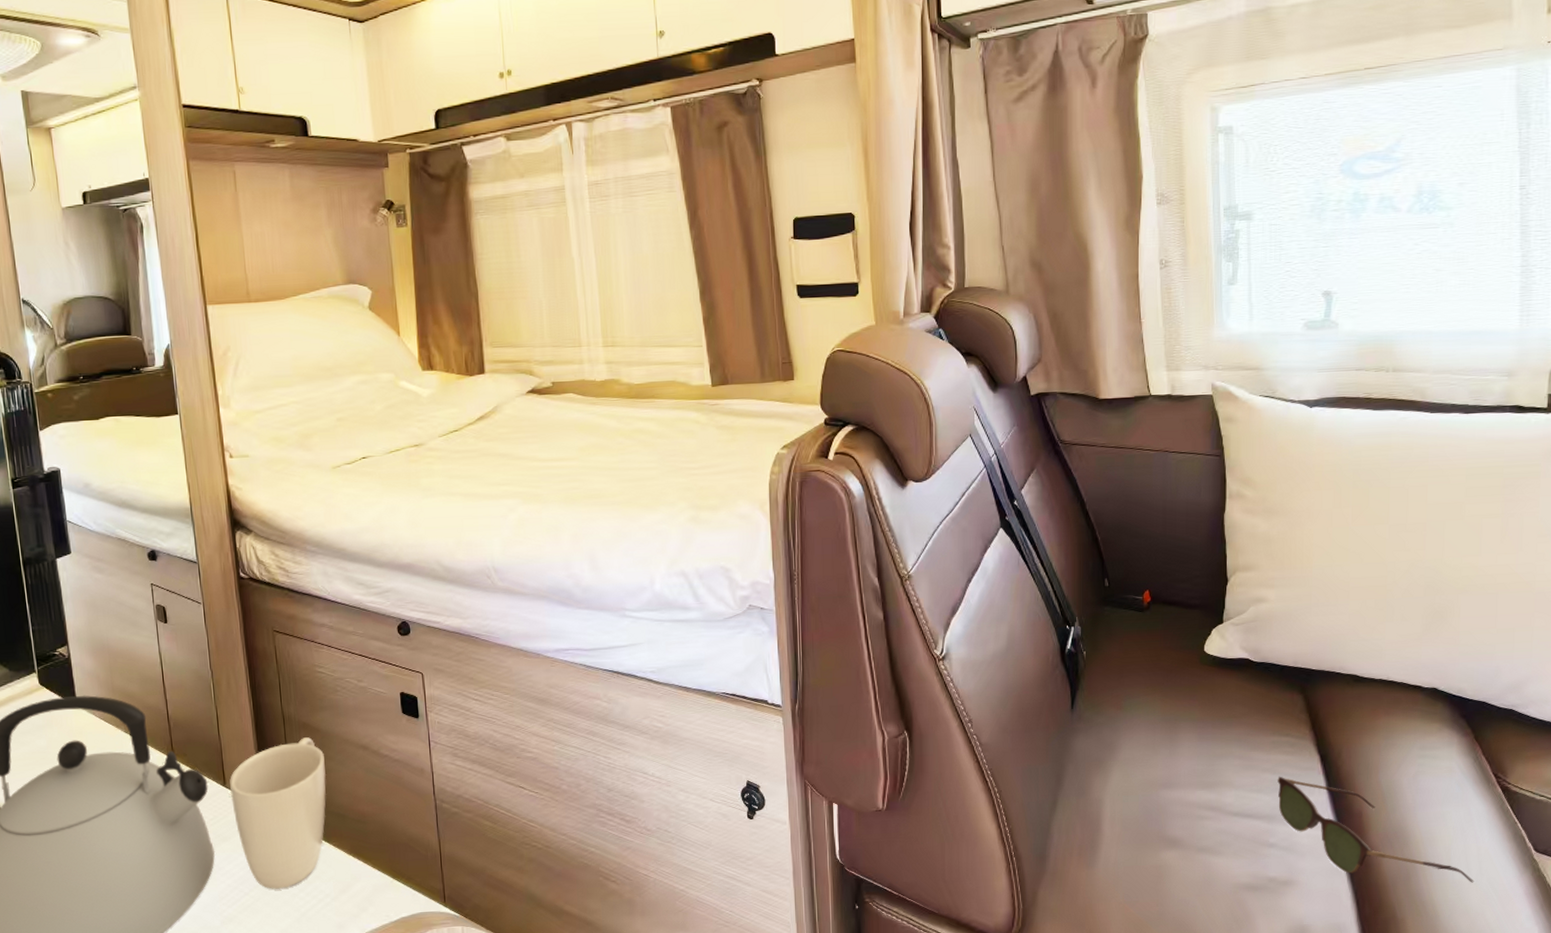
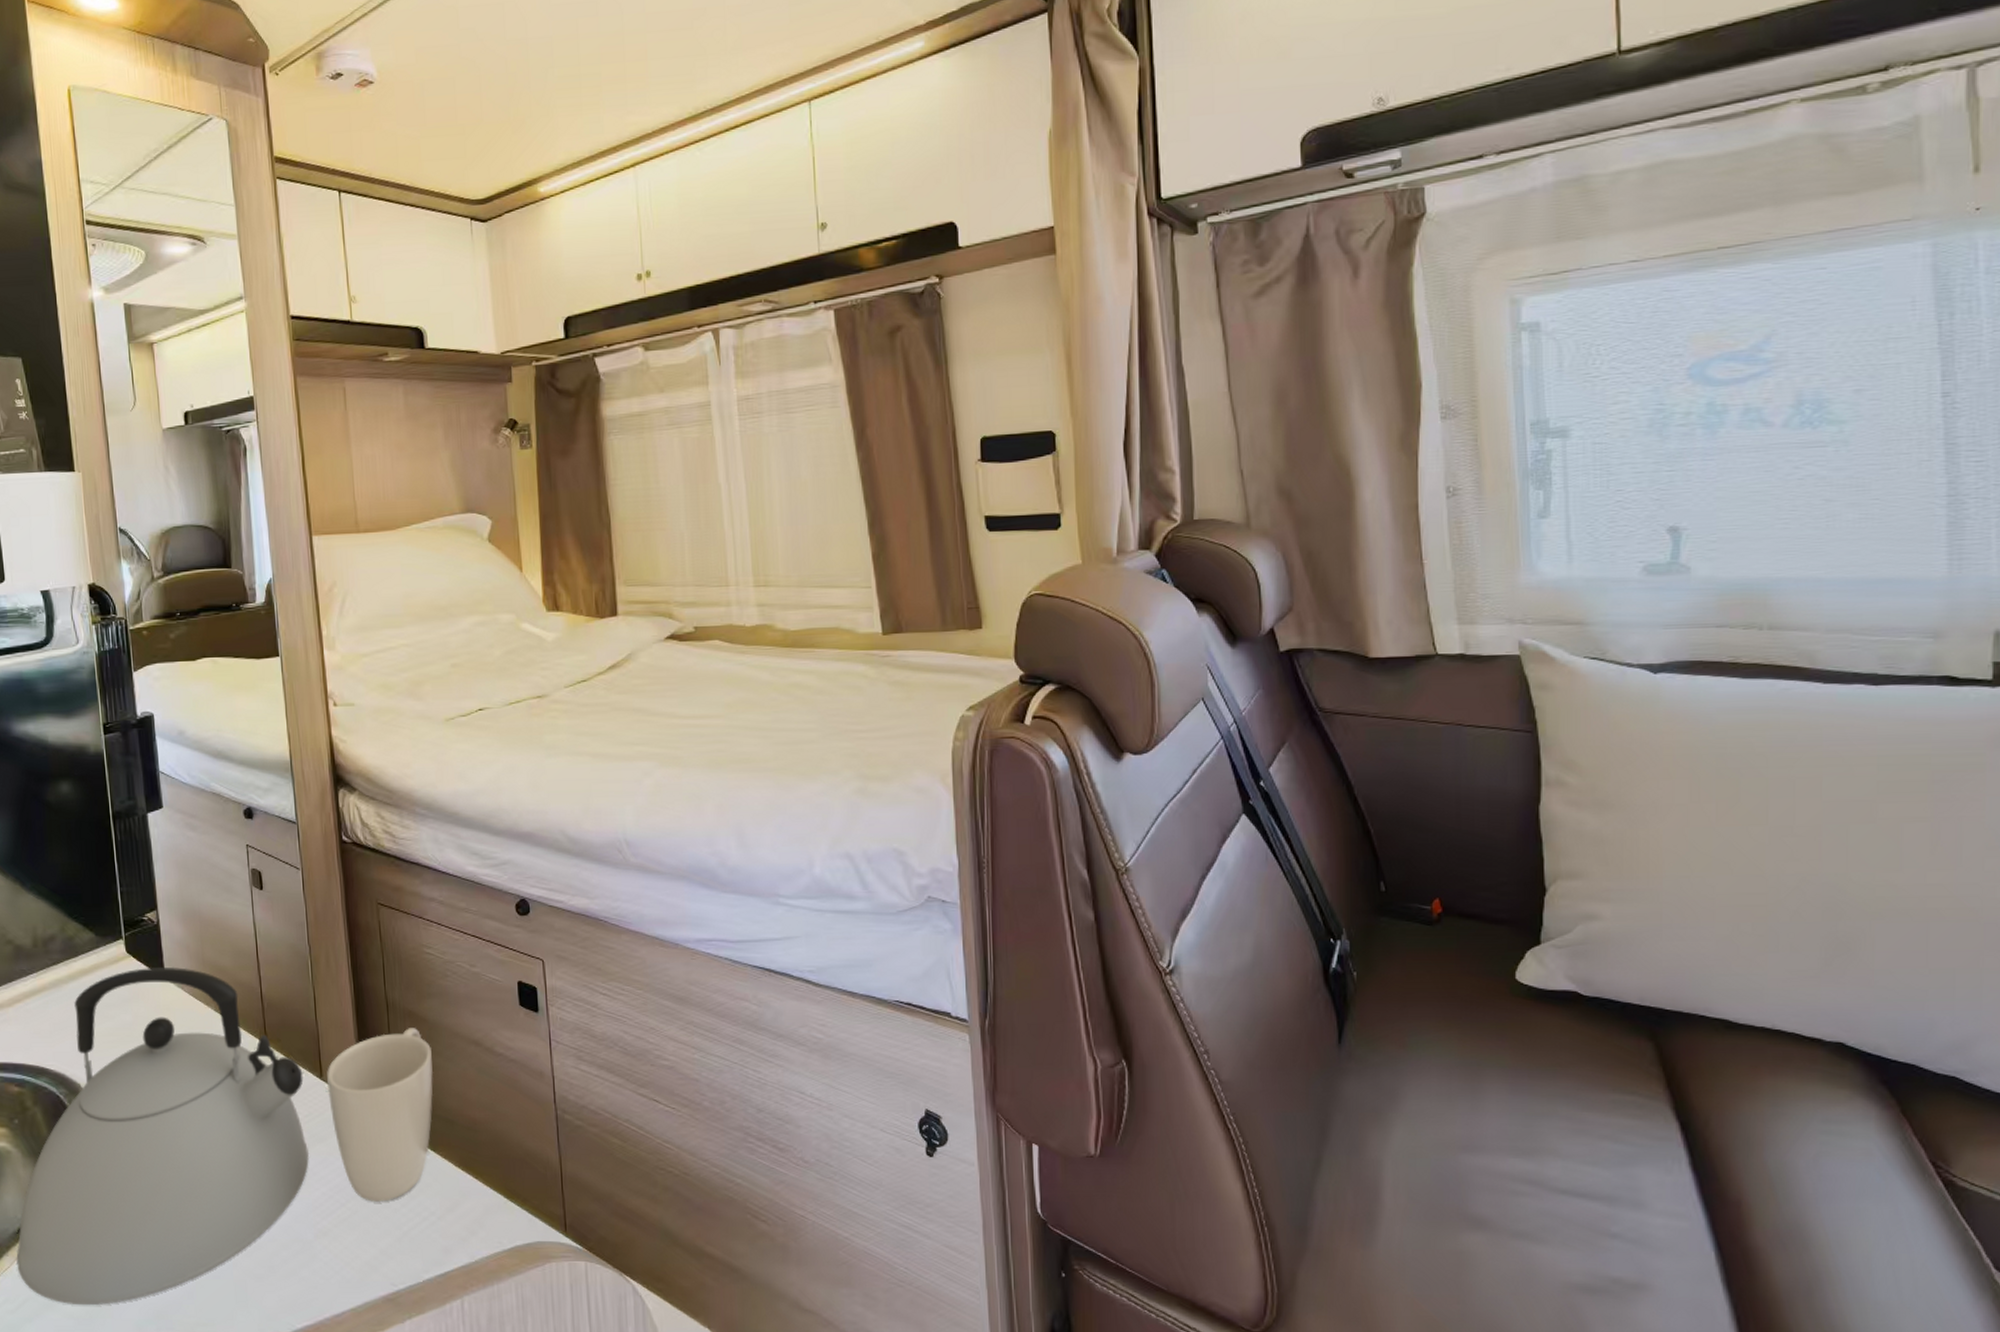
sunglasses: present [1277,776,1474,883] -> none [1621,1146,1907,1306]

